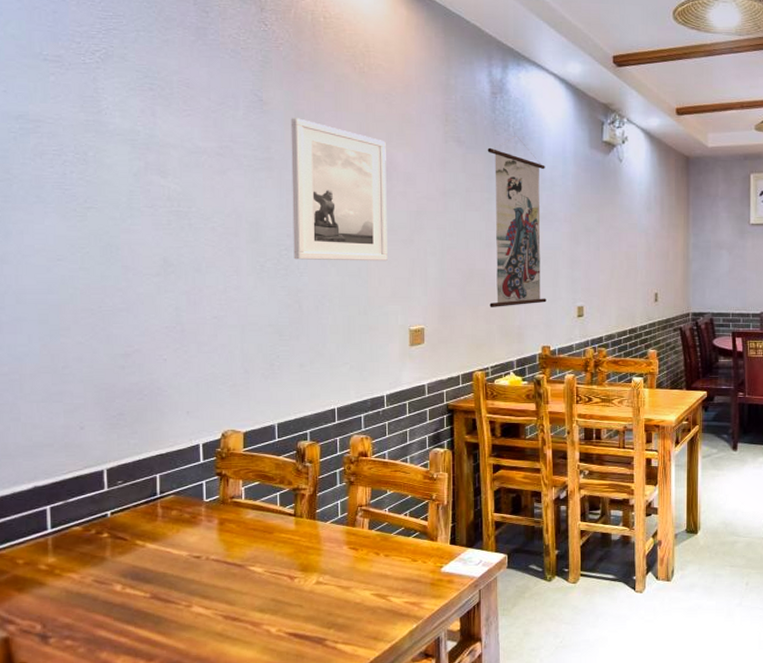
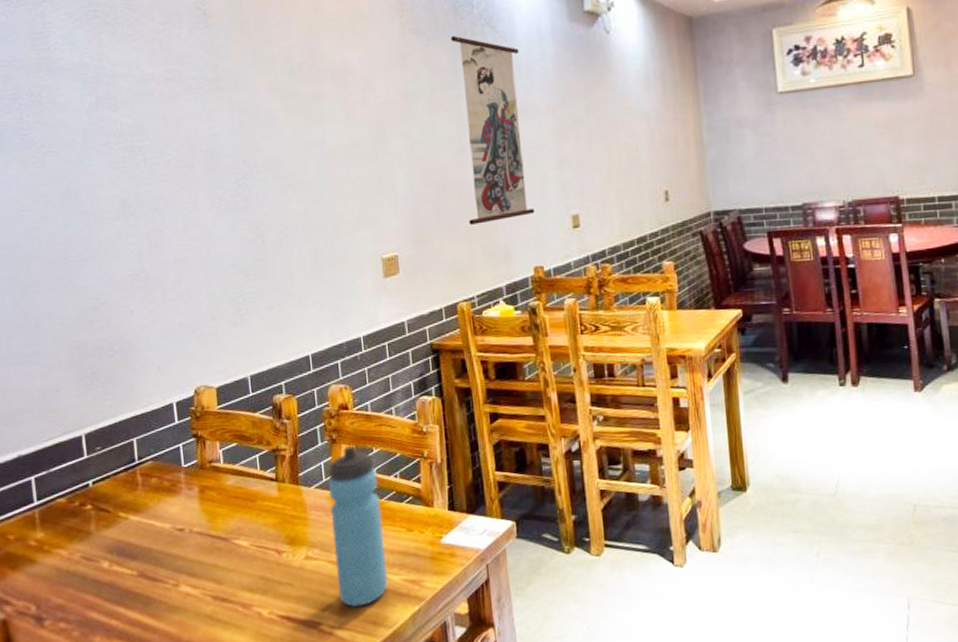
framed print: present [290,118,388,262] -> none [236,28,351,188]
water bottle: none [343,487,391,626] -> present [328,445,389,608]

